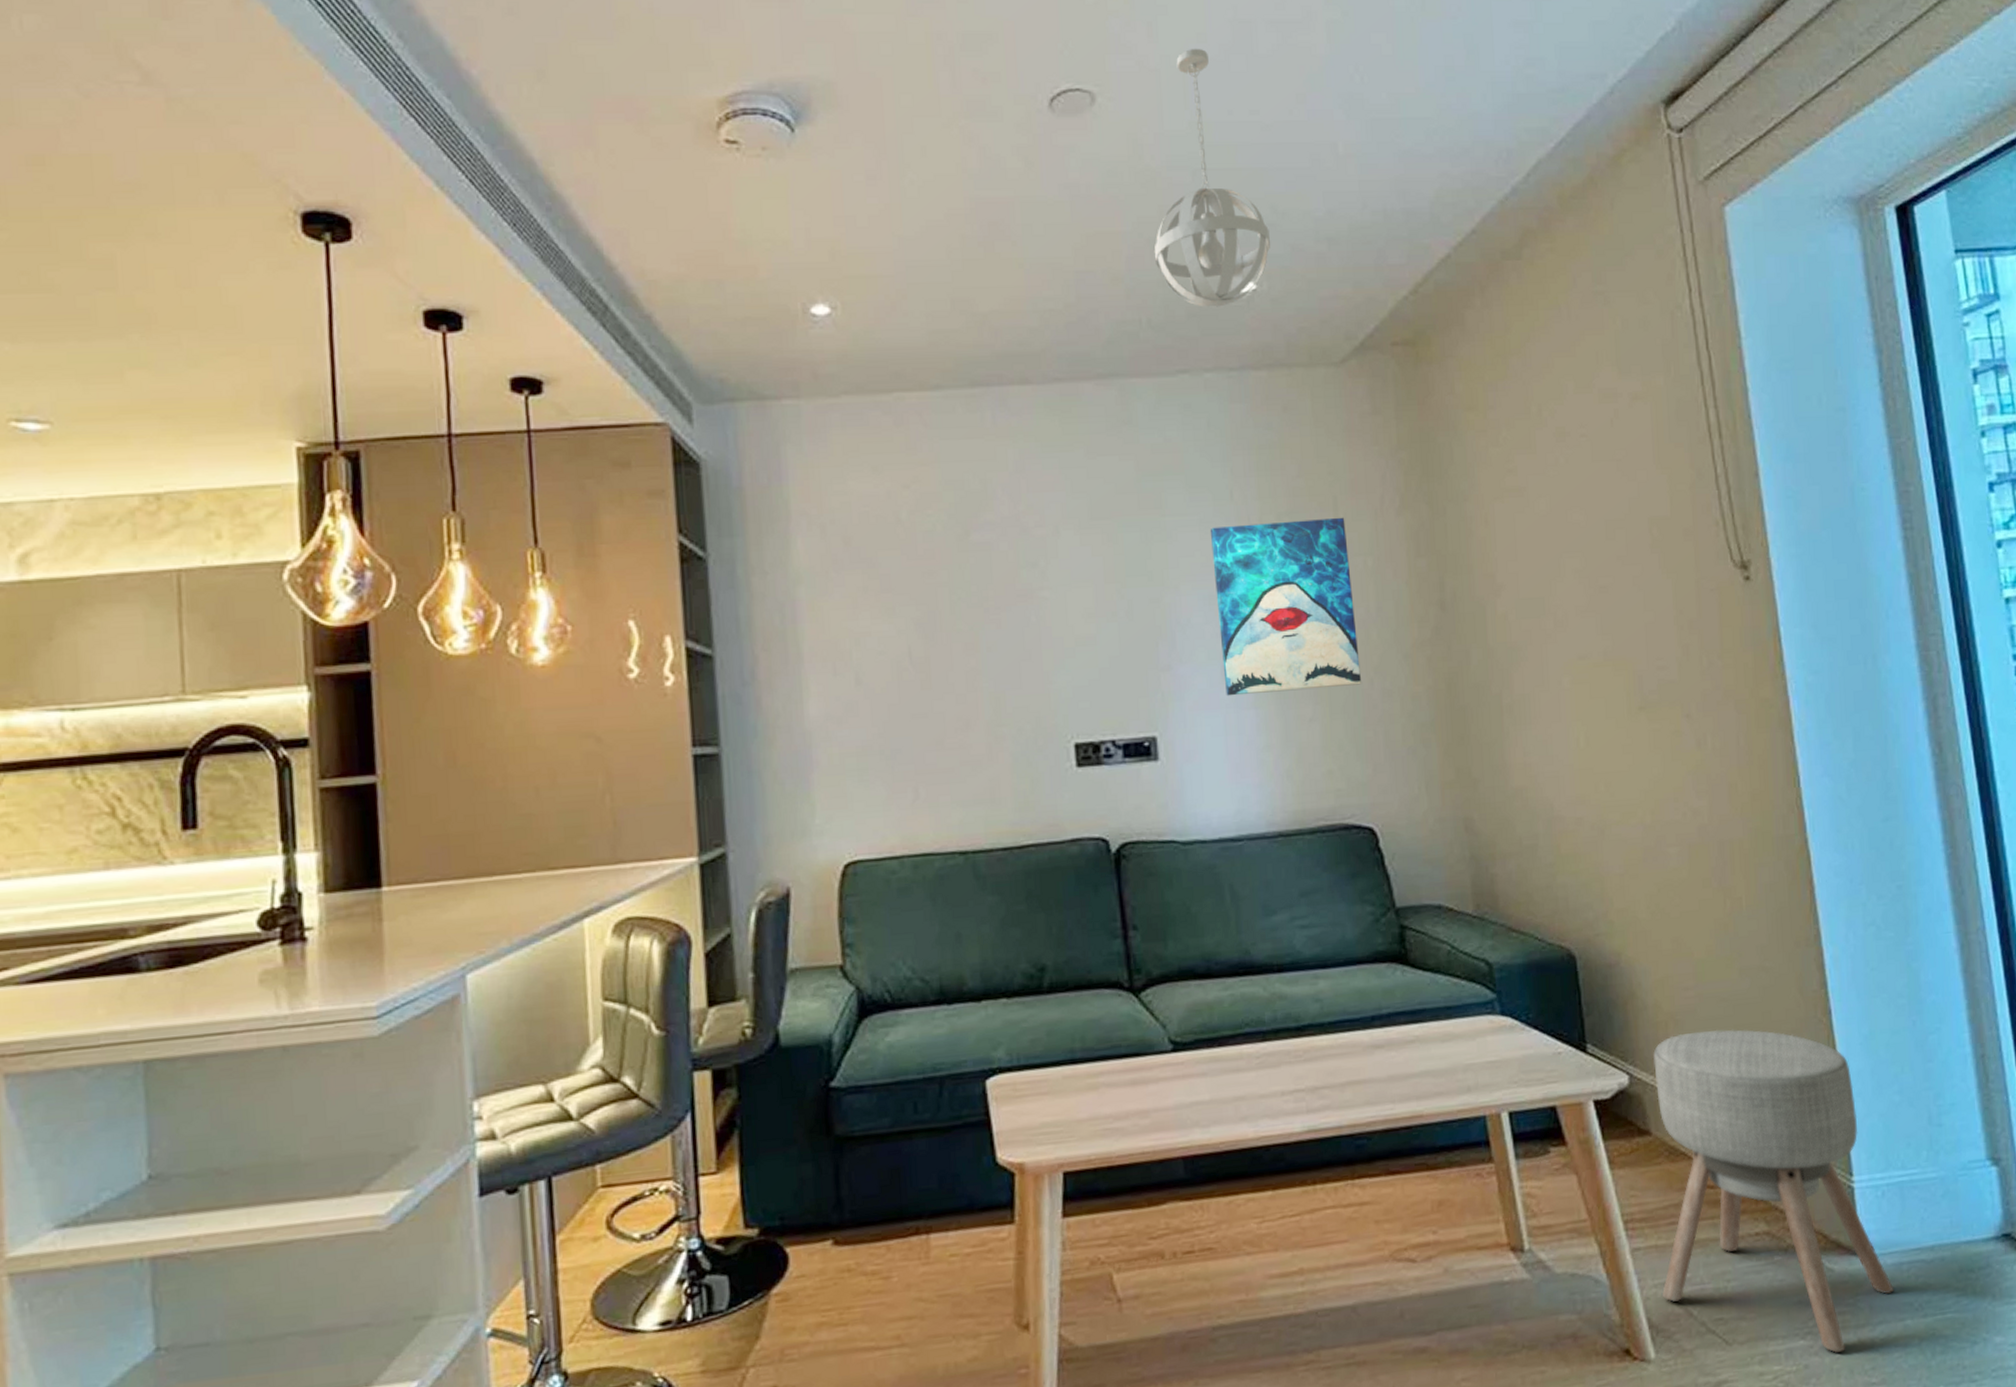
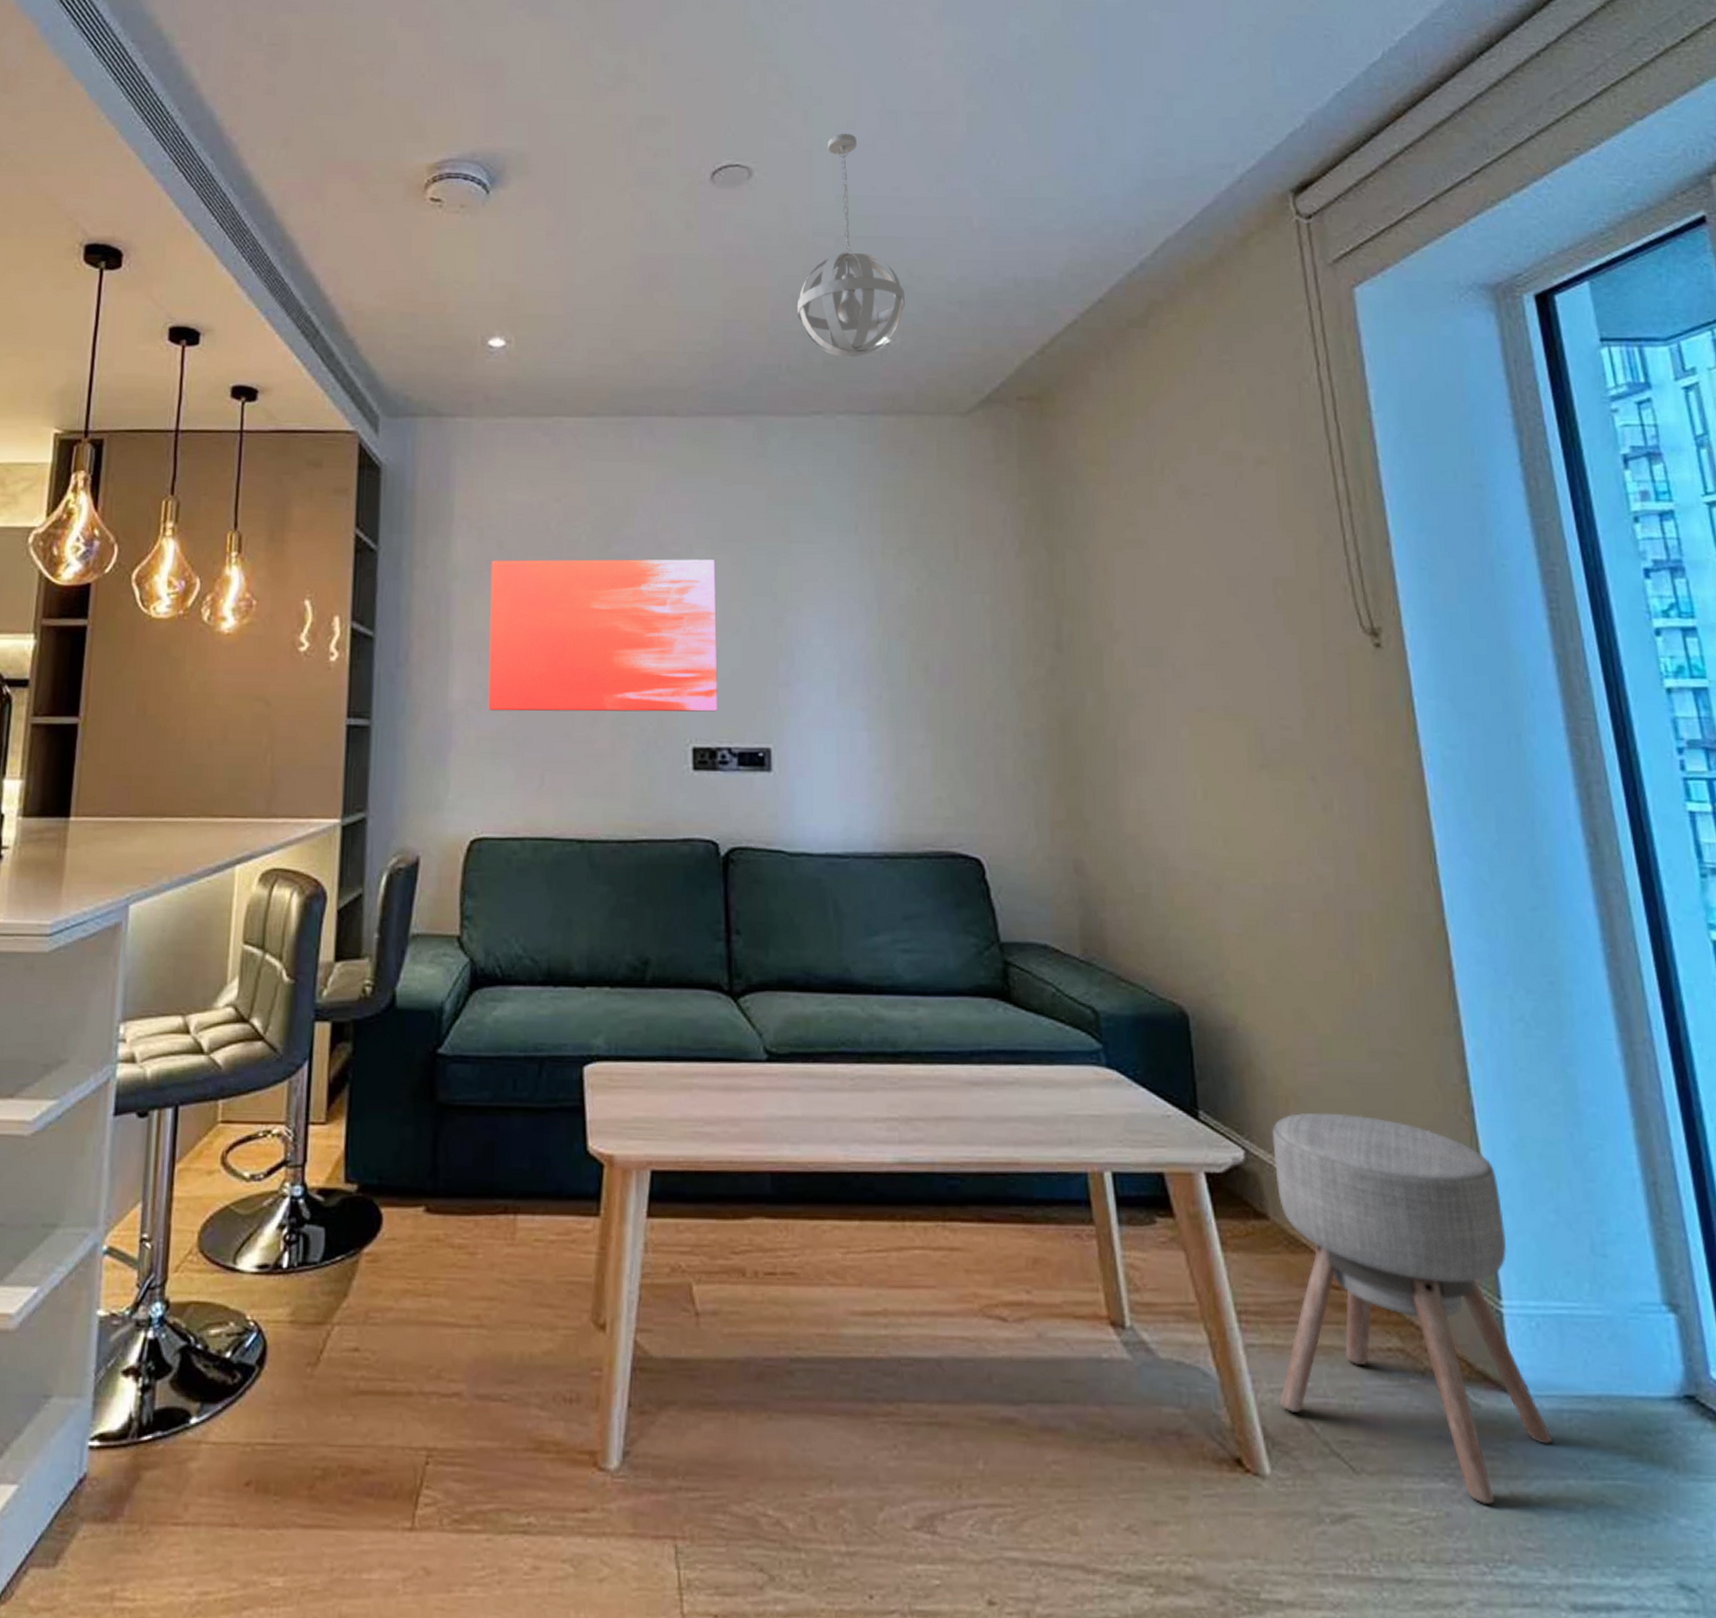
wall art: none [838,541,1099,725] -> present [488,559,719,712]
wall art: present [1210,517,1362,696] -> none [833,555,975,717]

